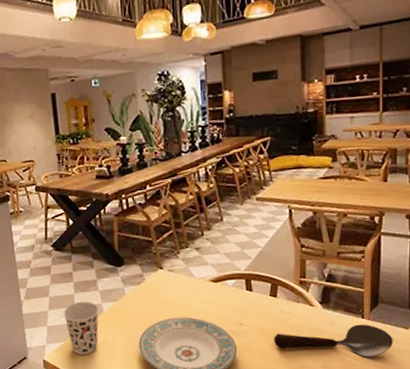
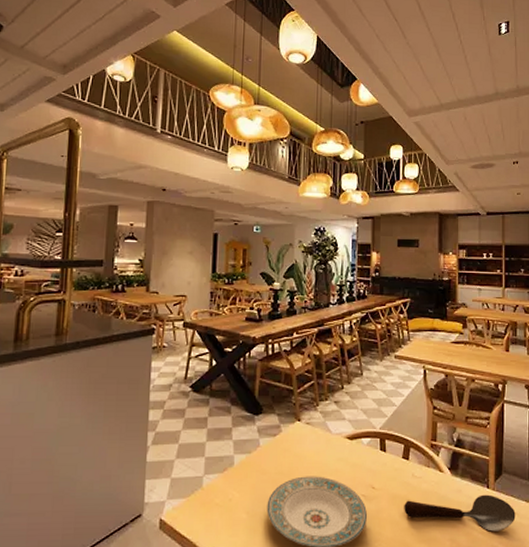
cup: present [63,301,100,355] -> none [190,451,231,516]

